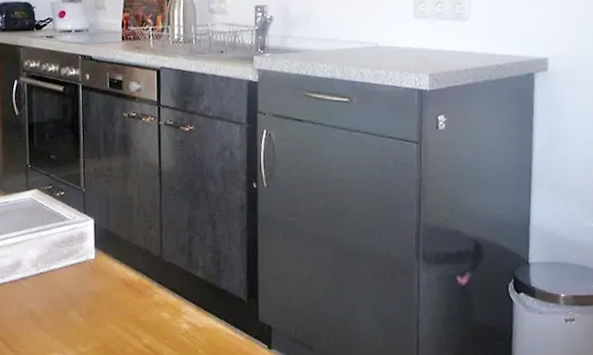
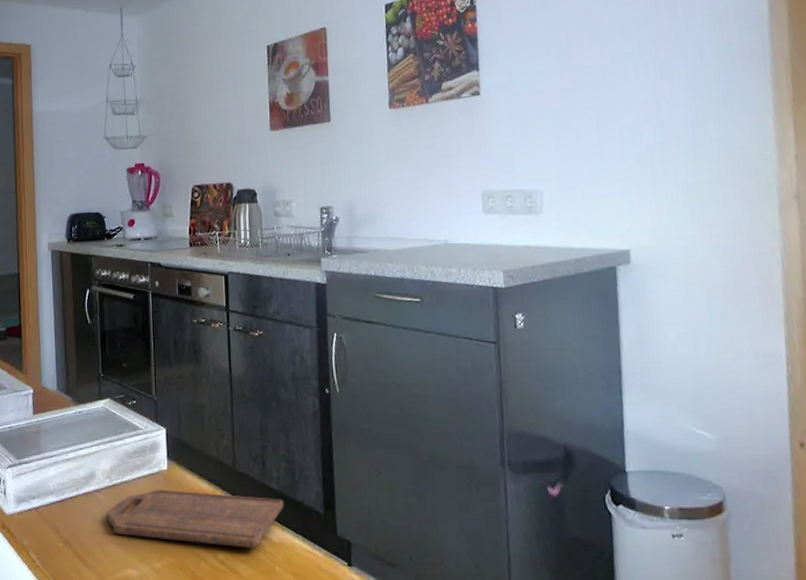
cutting board: none [33,277,209,333] -> present [107,489,284,548]

